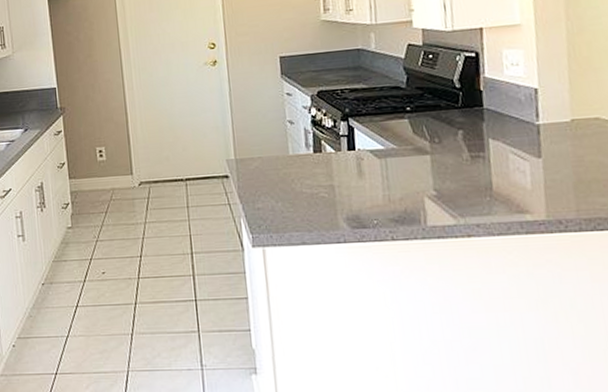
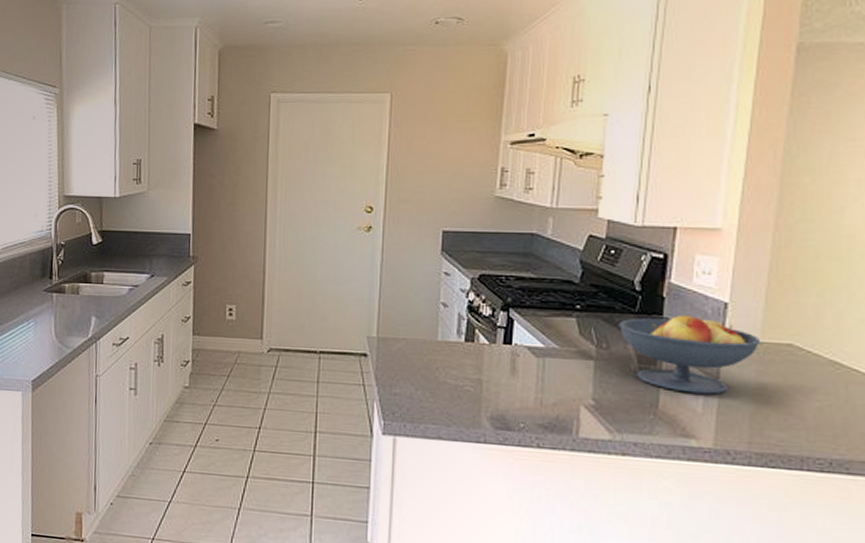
fruit bowl: none [446,102,572,173] -> present [619,314,761,395]

